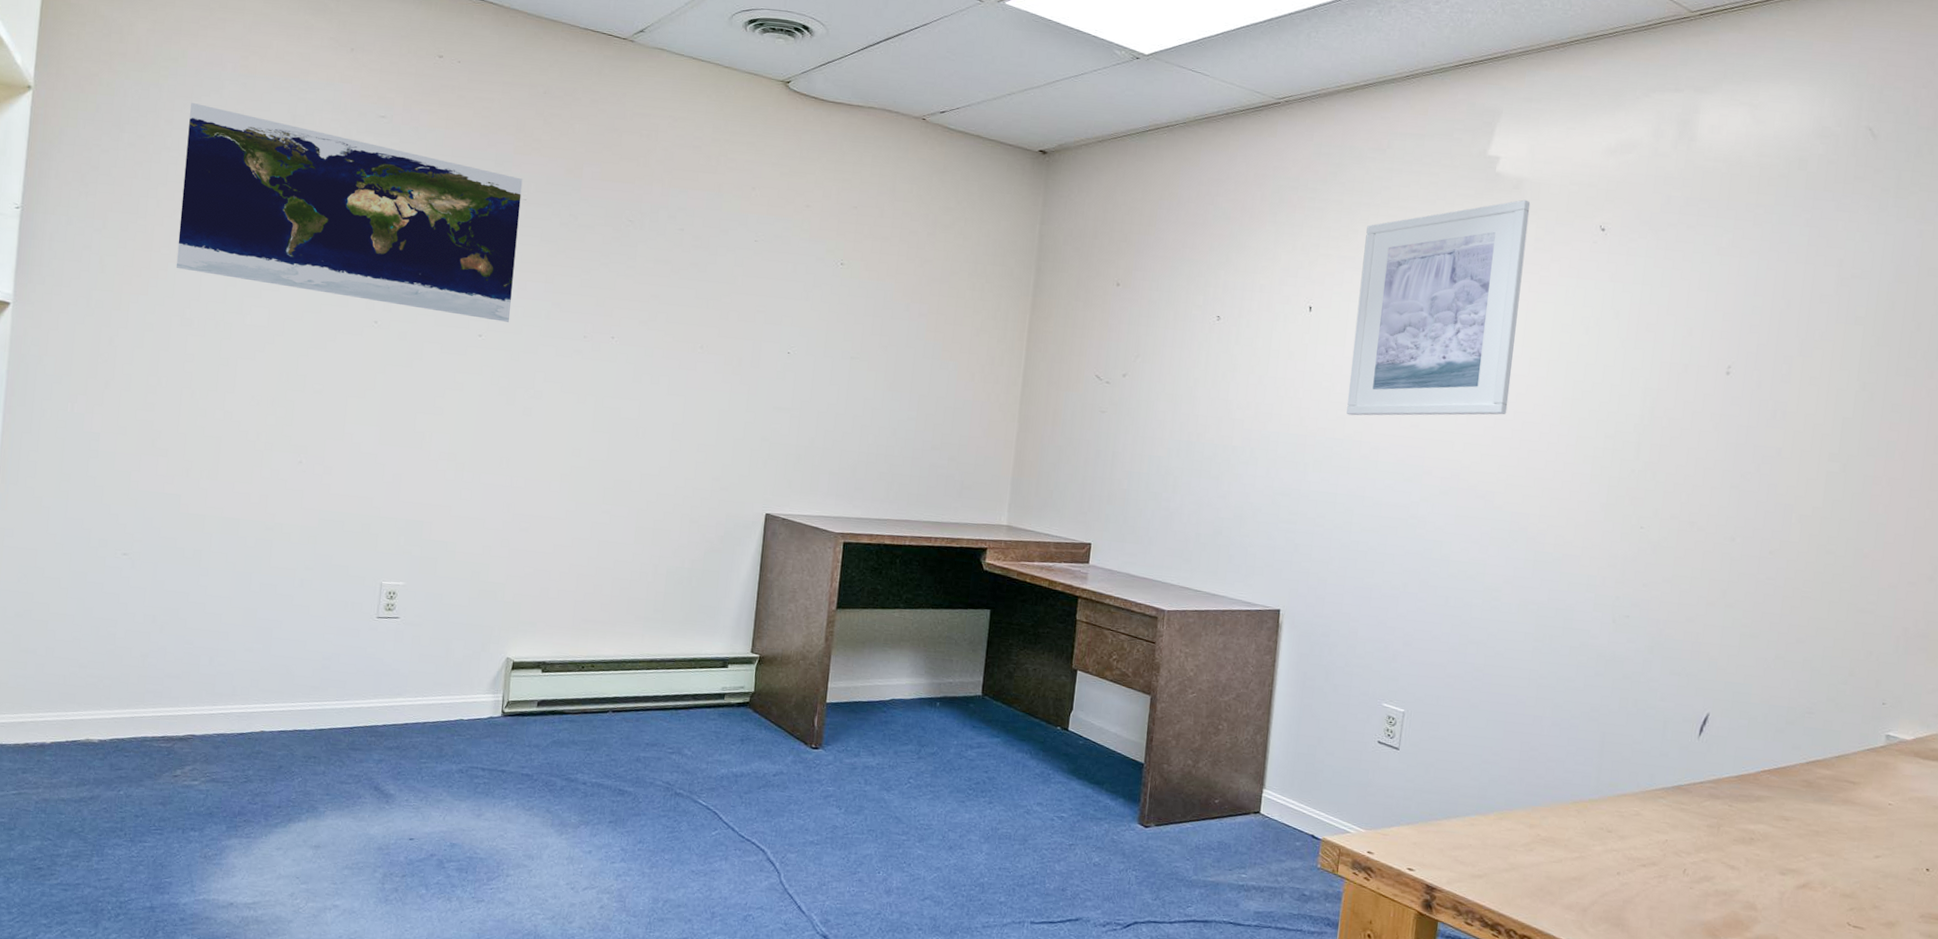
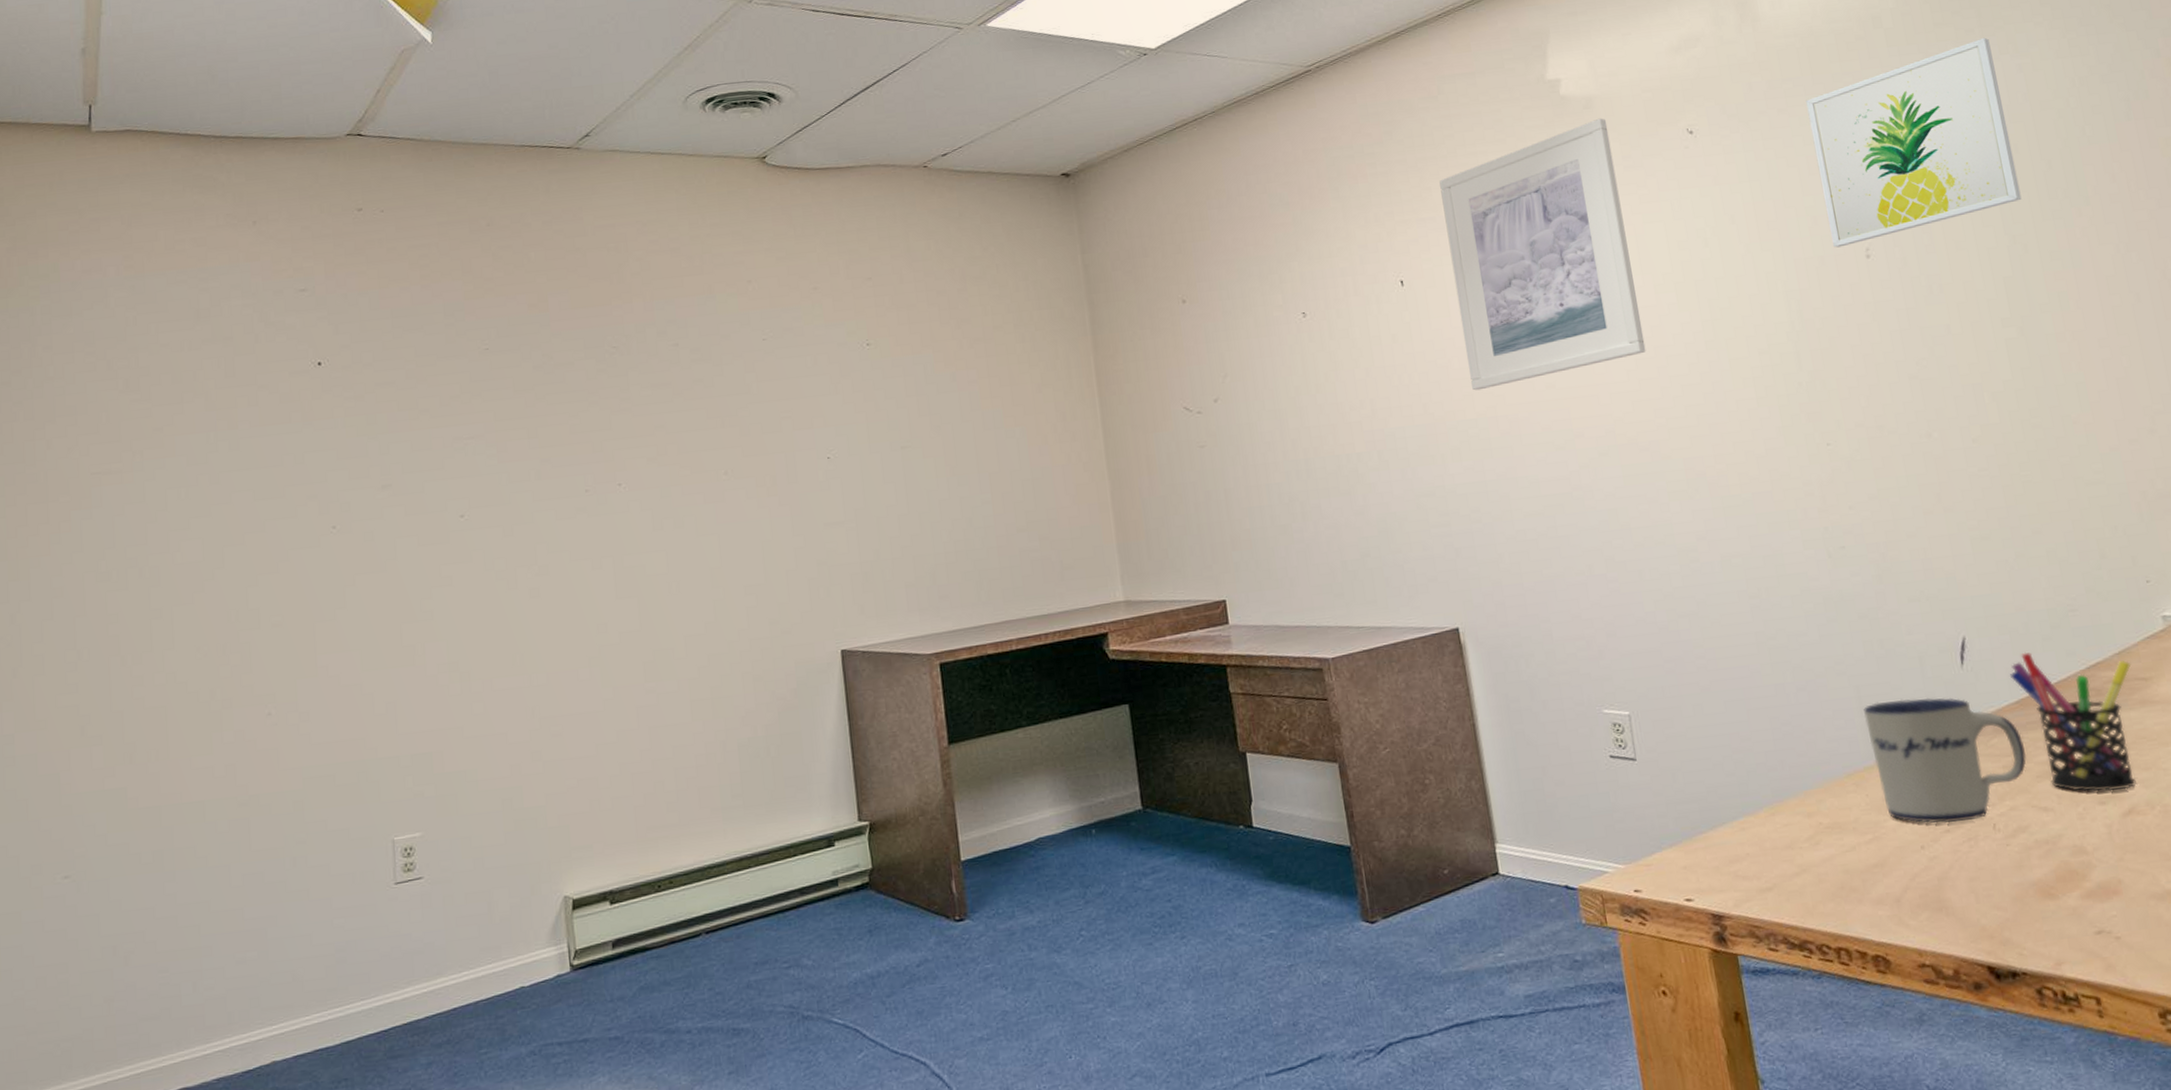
map: present [176,102,523,322] -> none [71,319,494,516]
mug: none [1598,749,1732,862] -> present [1864,697,2027,824]
wall art: none [1700,198,1901,360] -> present [1805,37,2022,248]
pen holder: none [1737,737,1846,868] -> present [2009,652,2137,792]

